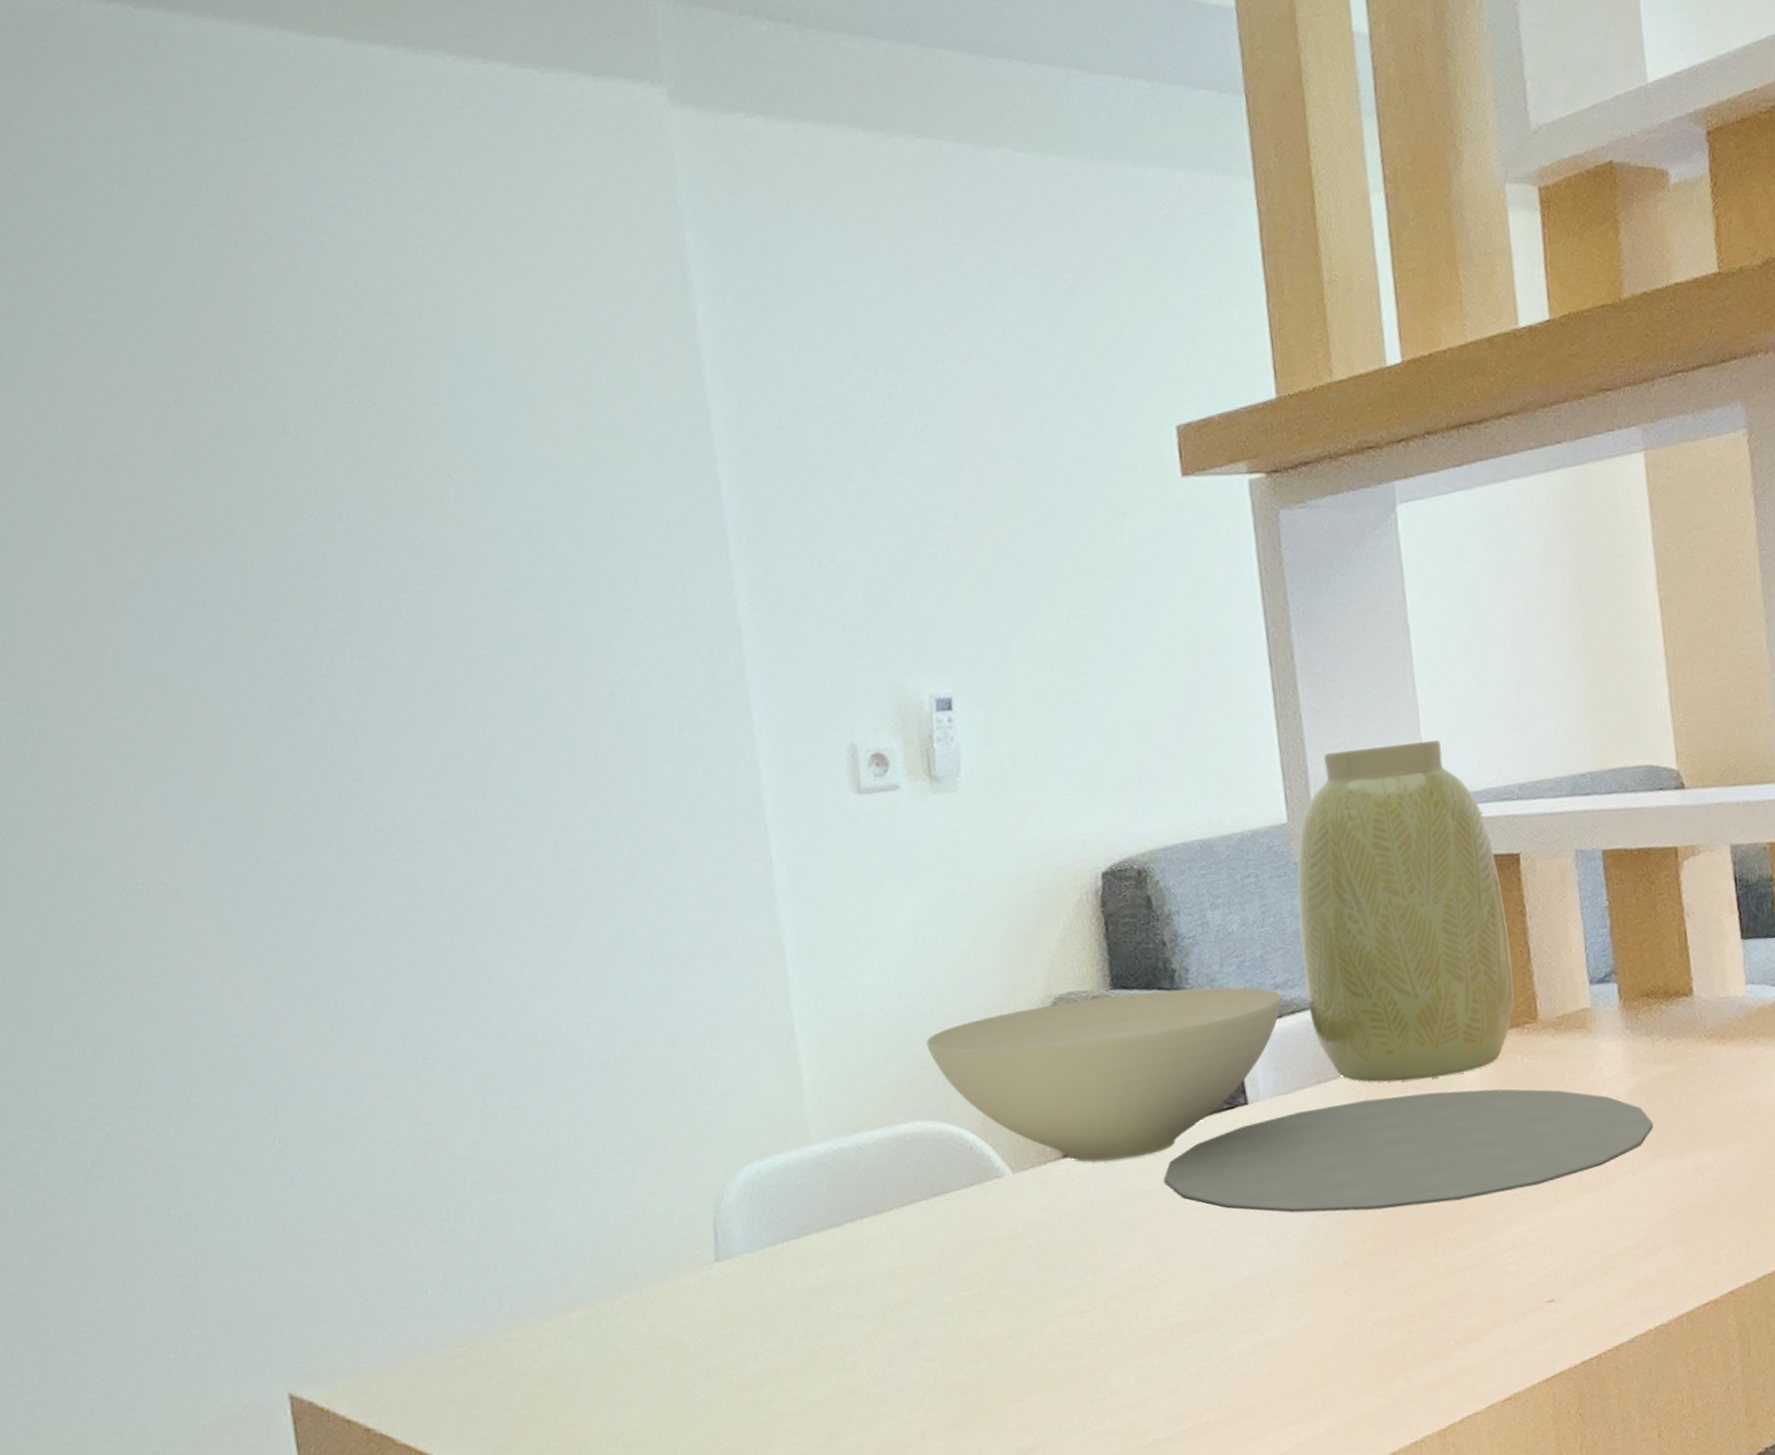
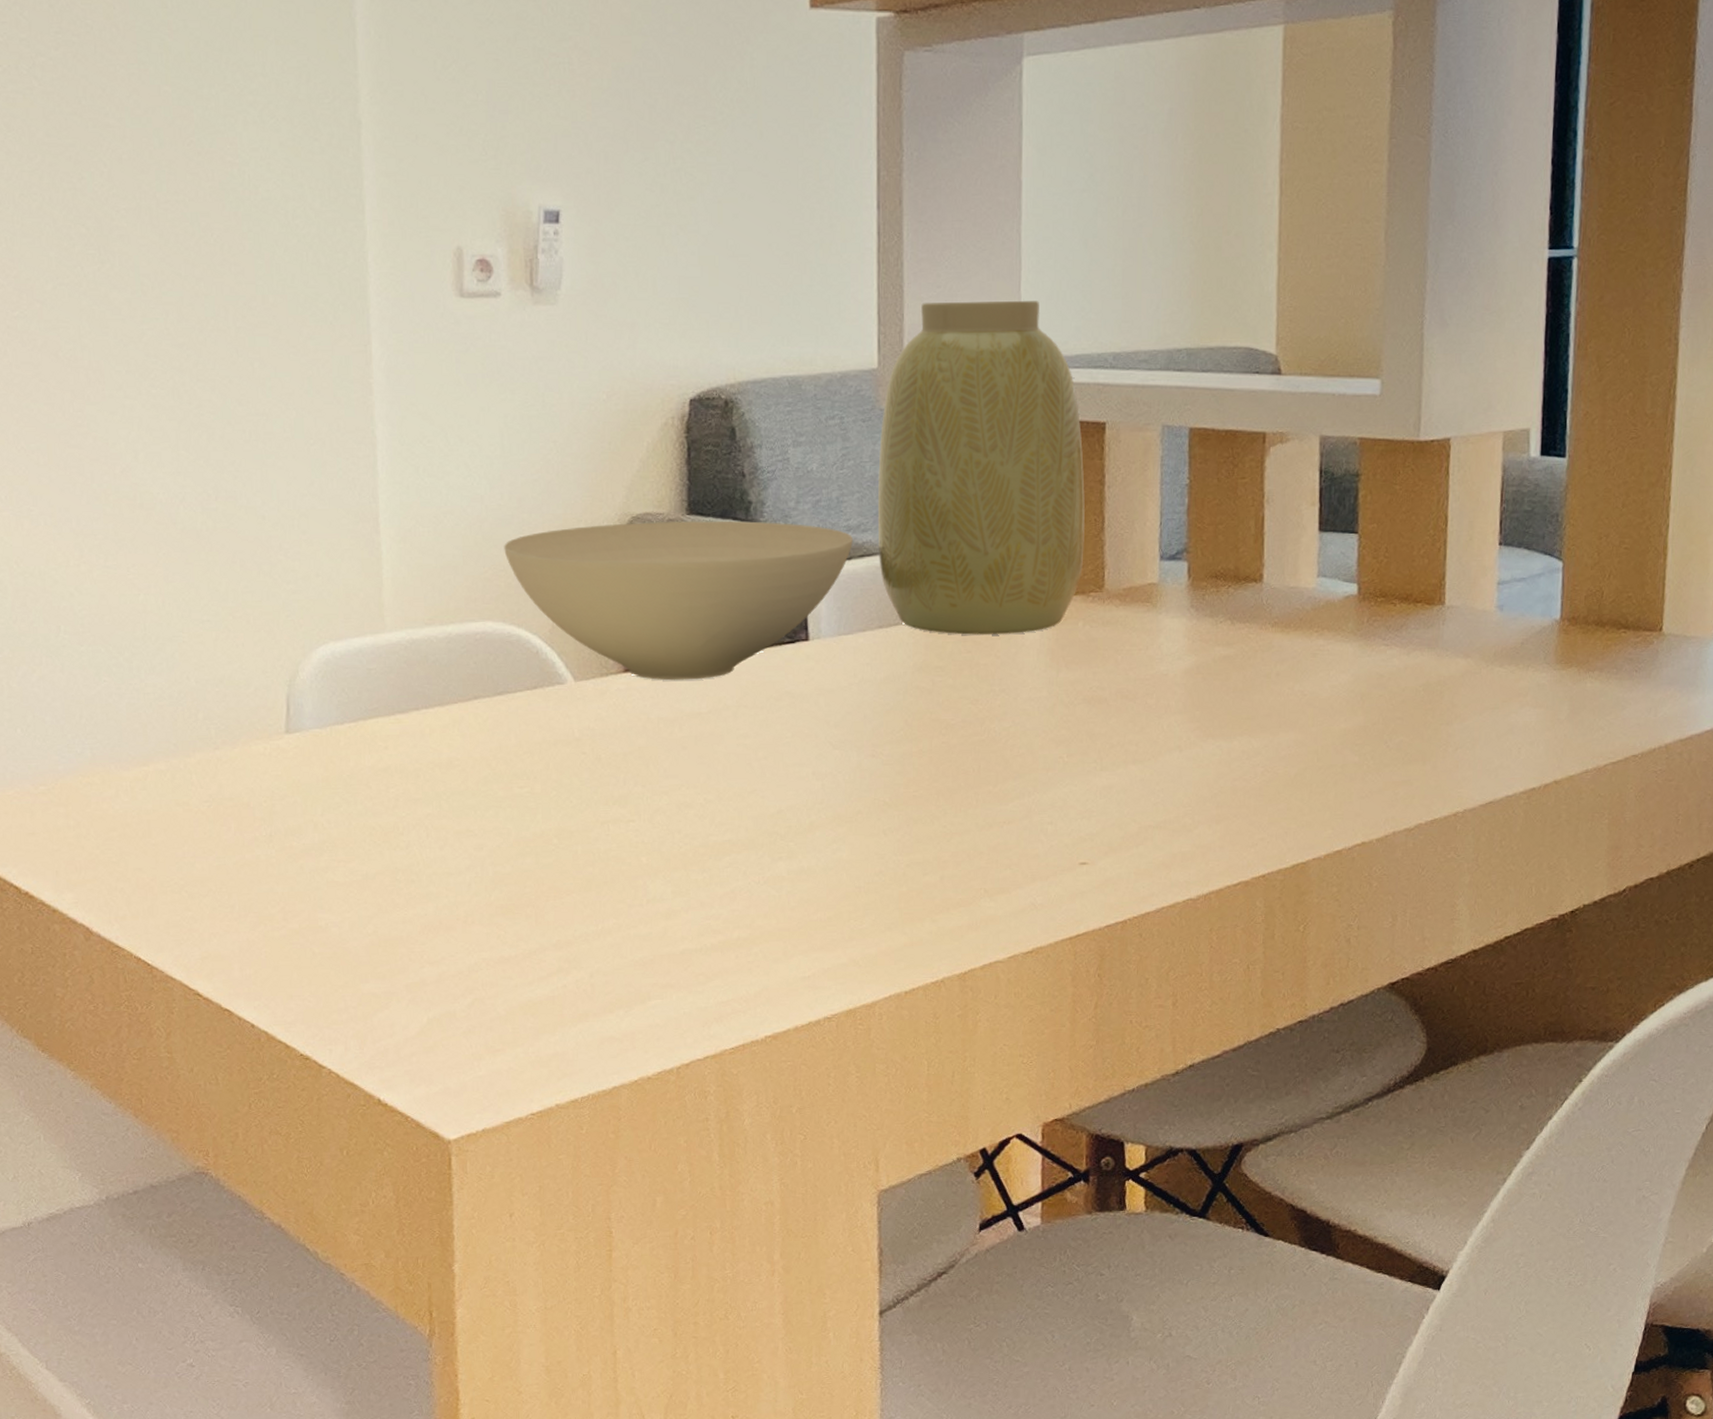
placemat: present [1163,1089,1654,1213] -> none [719,648,1207,757]

